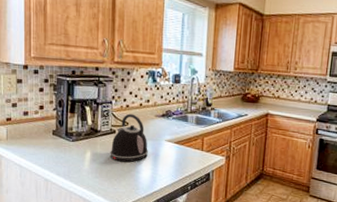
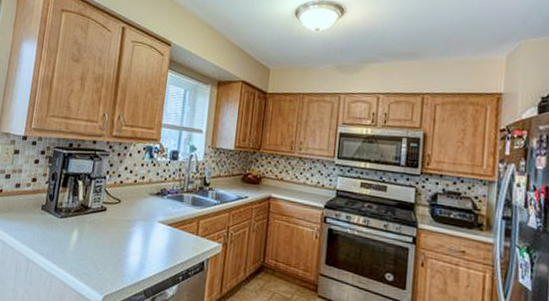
kettle: present [110,113,148,162] -> none [98,190,139,244]

